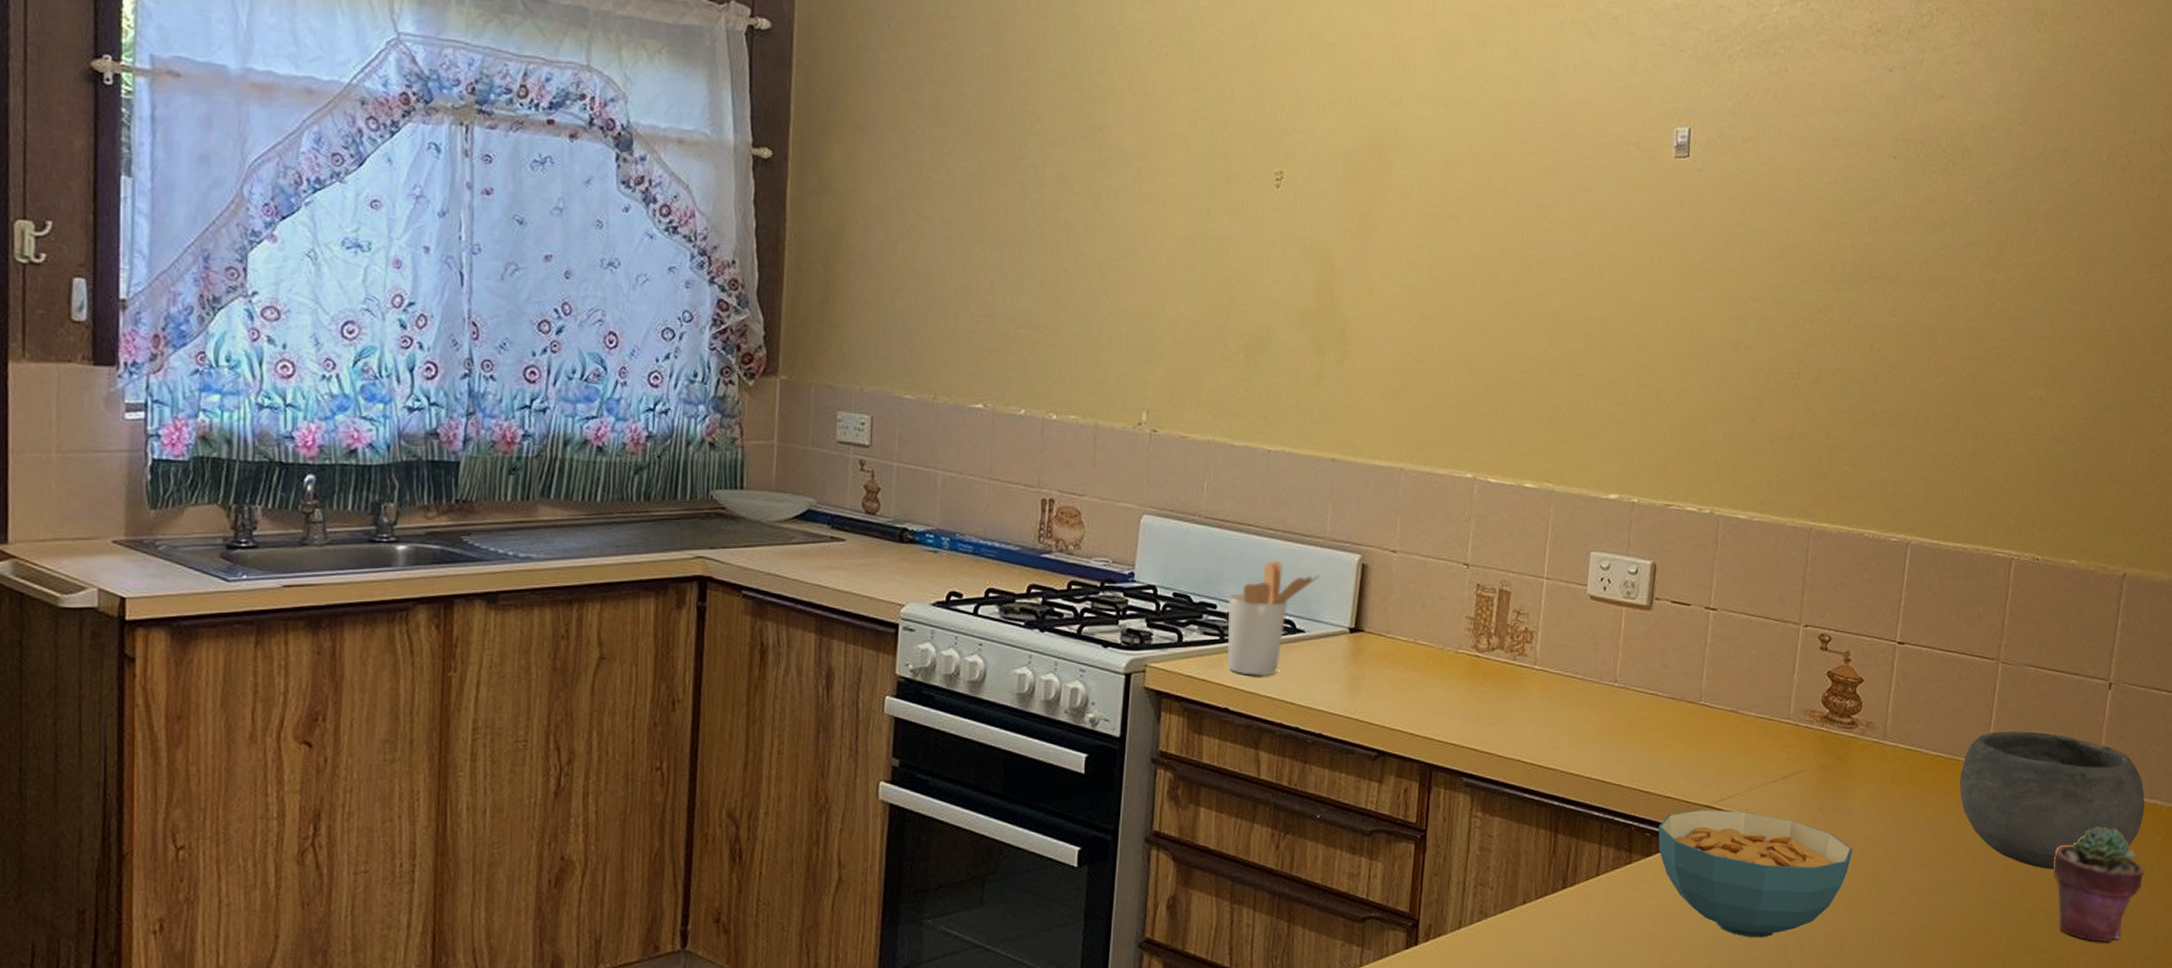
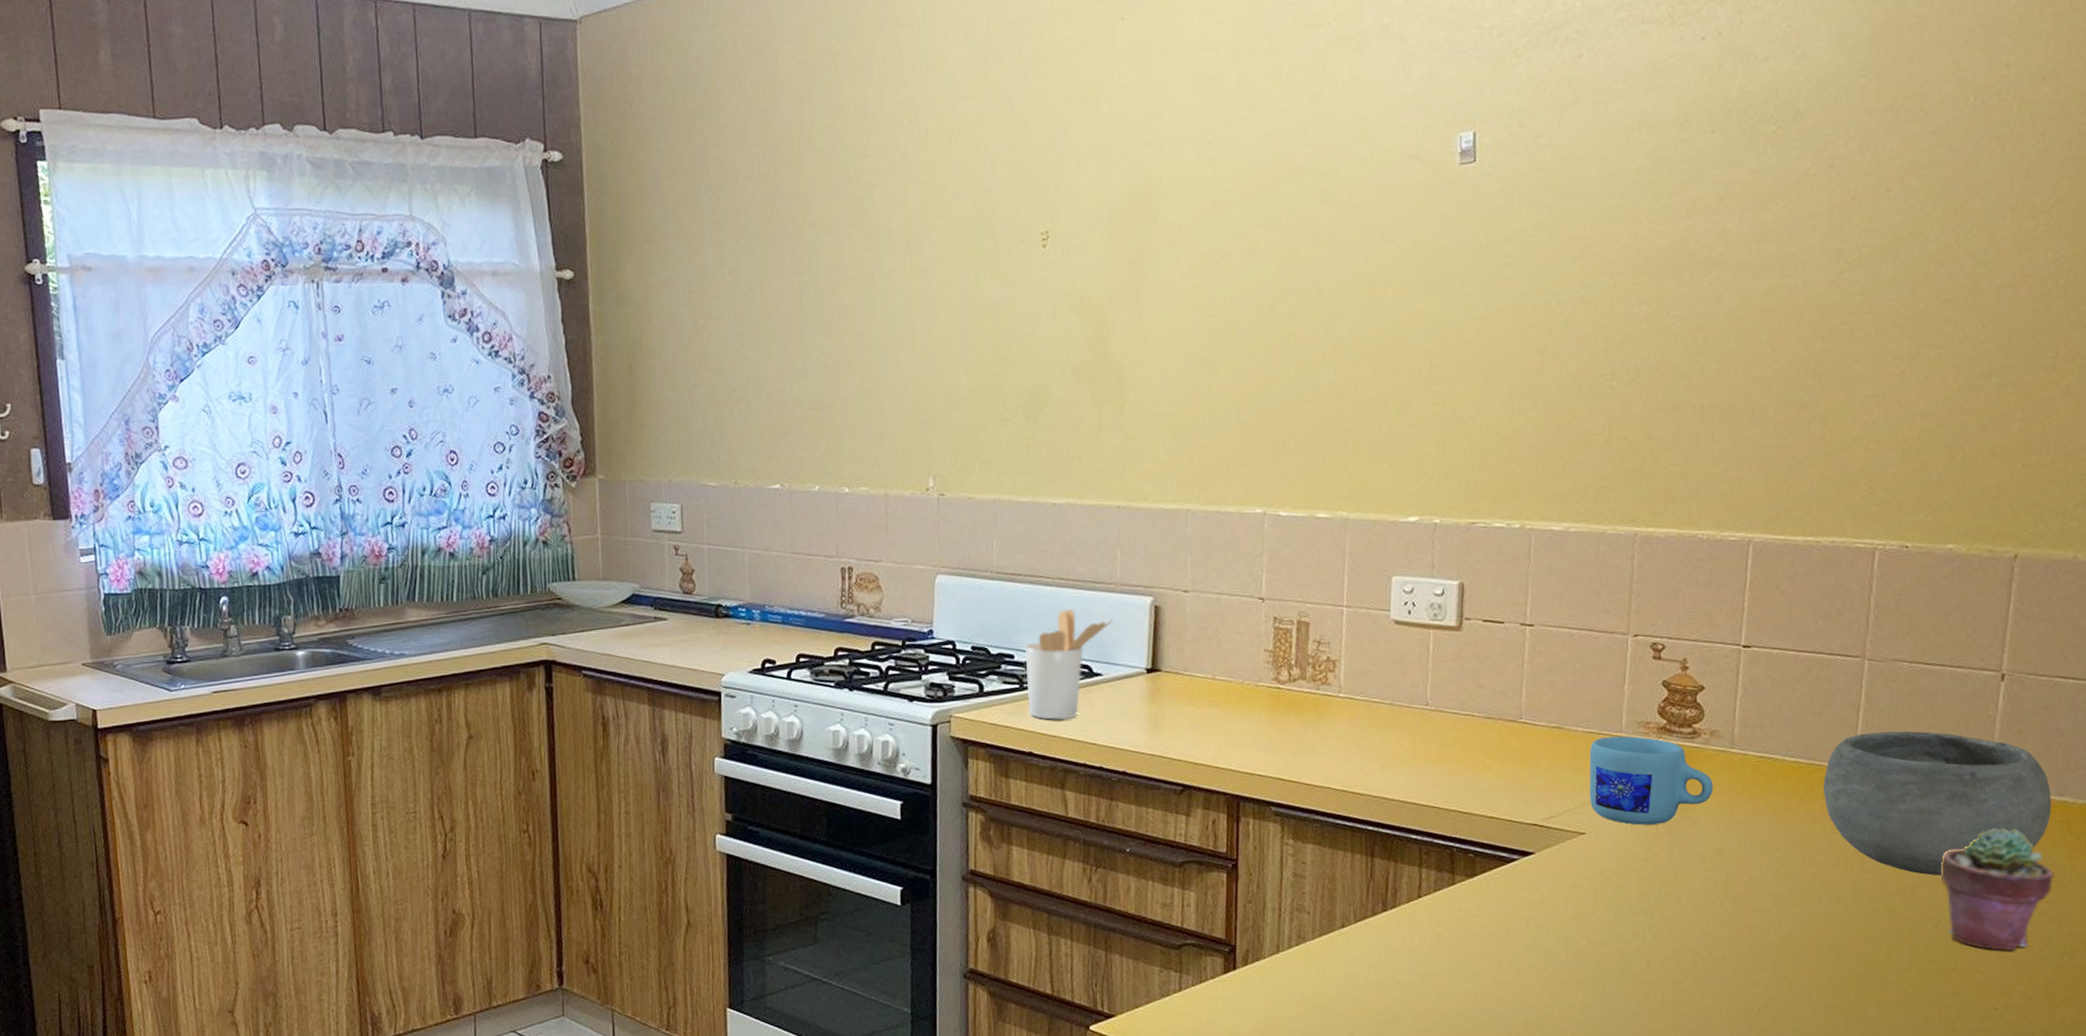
cereal bowl: present [1658,810,1854,938] -> none [1482,828,1702,955]
mug: none [1757,723,1867,811] -> present [1589,736,1713,825]

